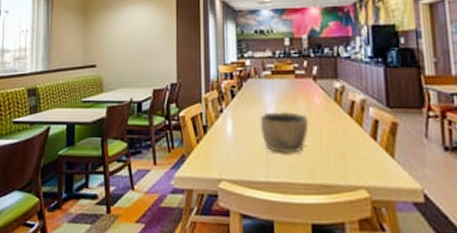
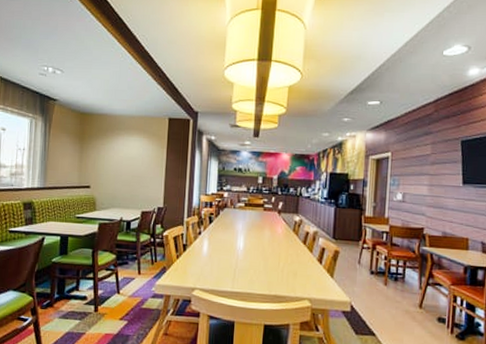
bowl: present [259,110,309,155] -> none [231,236,271,271]

